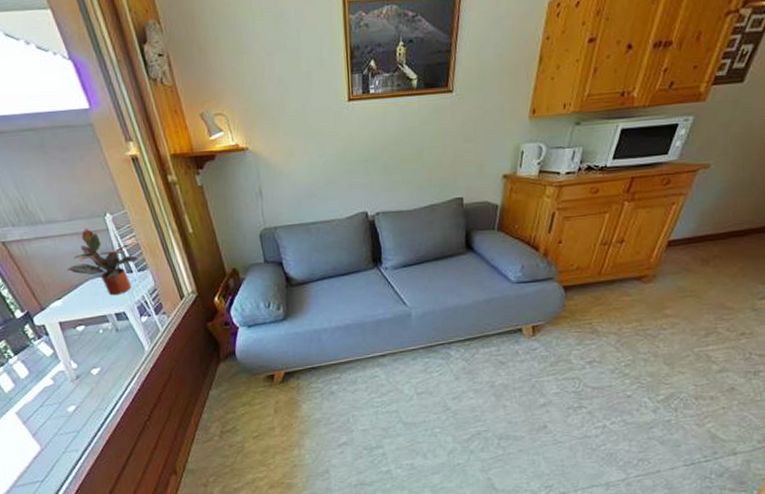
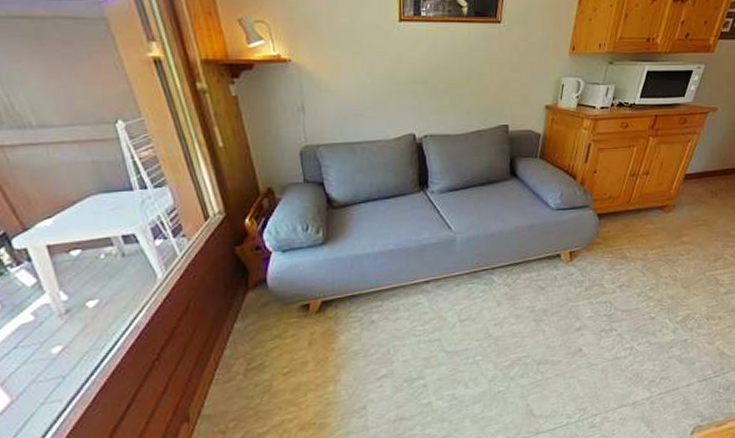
potted plant: present [67,228,139,296] -> none [63,135,156,215]

